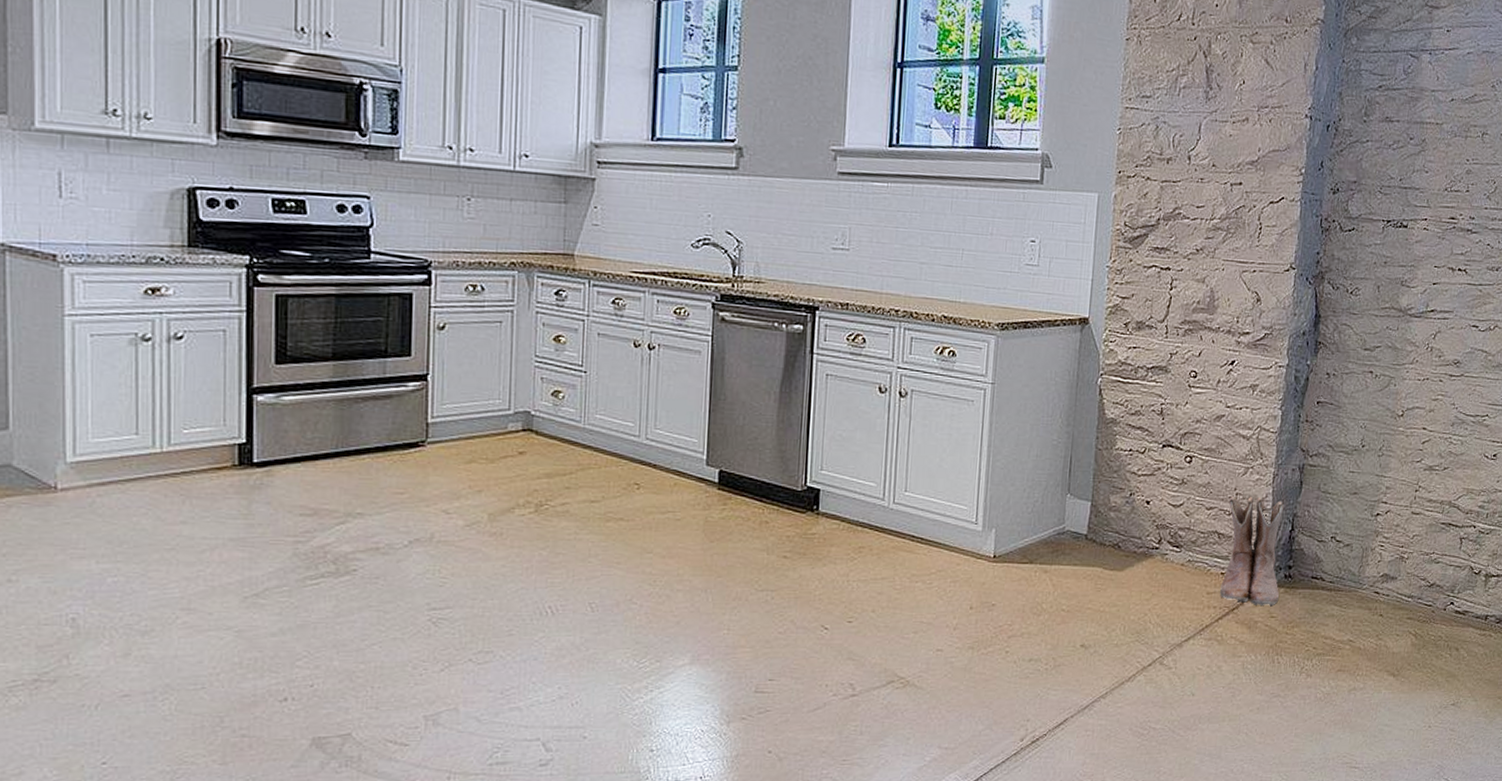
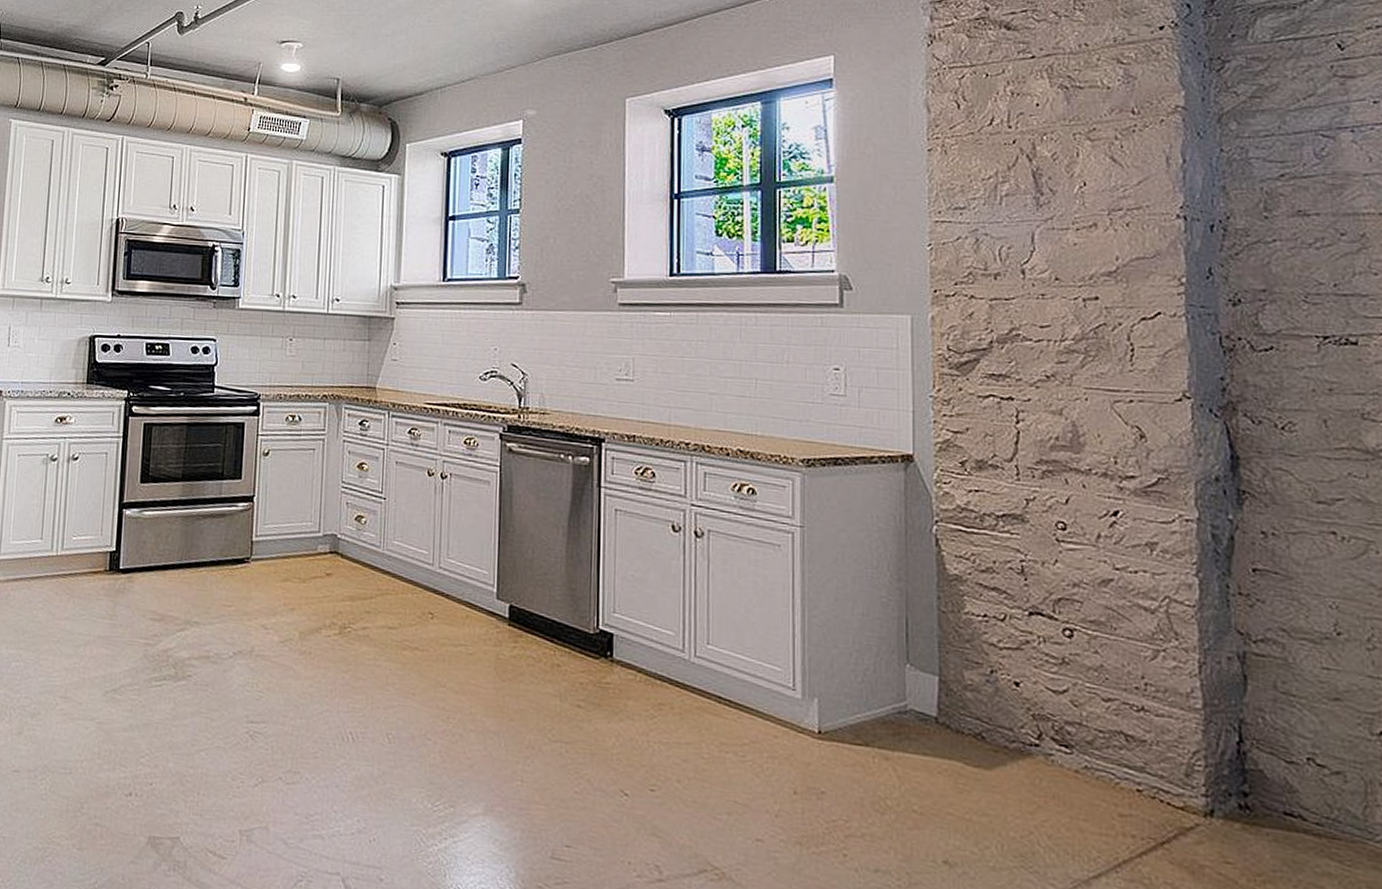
boots: present [1220,495,1284,607] -> none [1134,685,1233,847]

